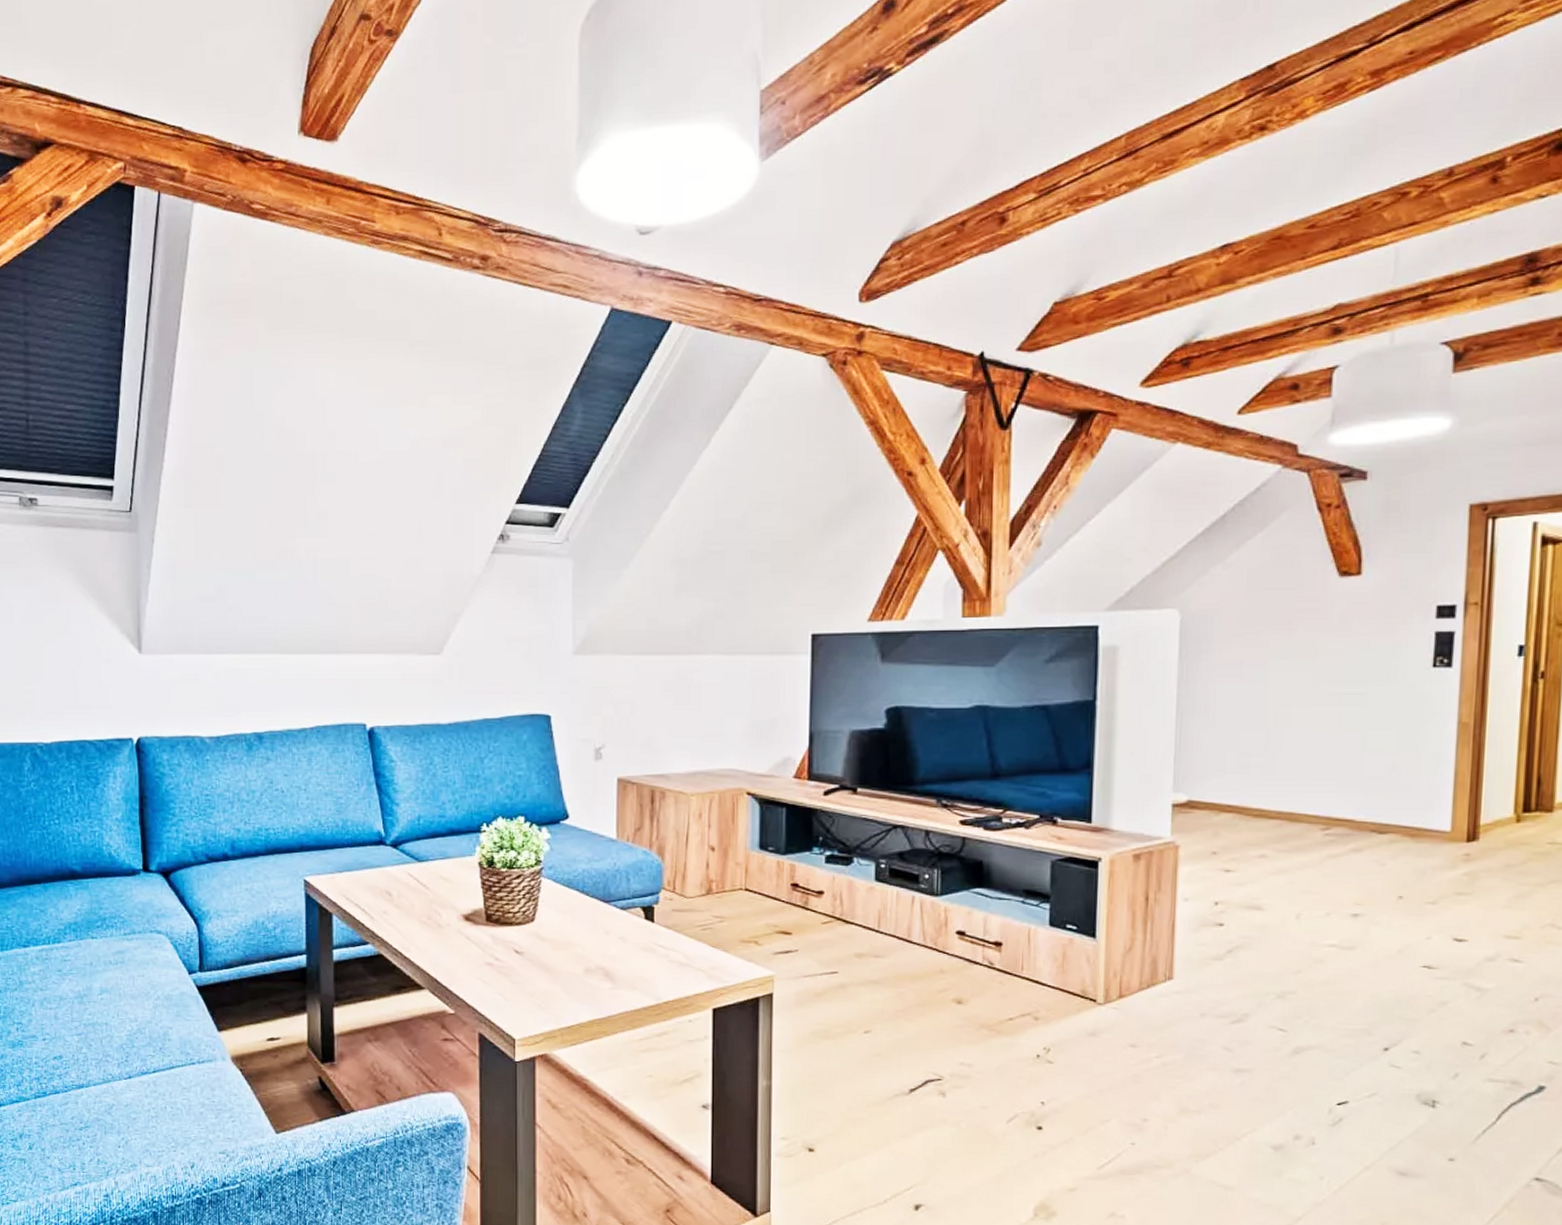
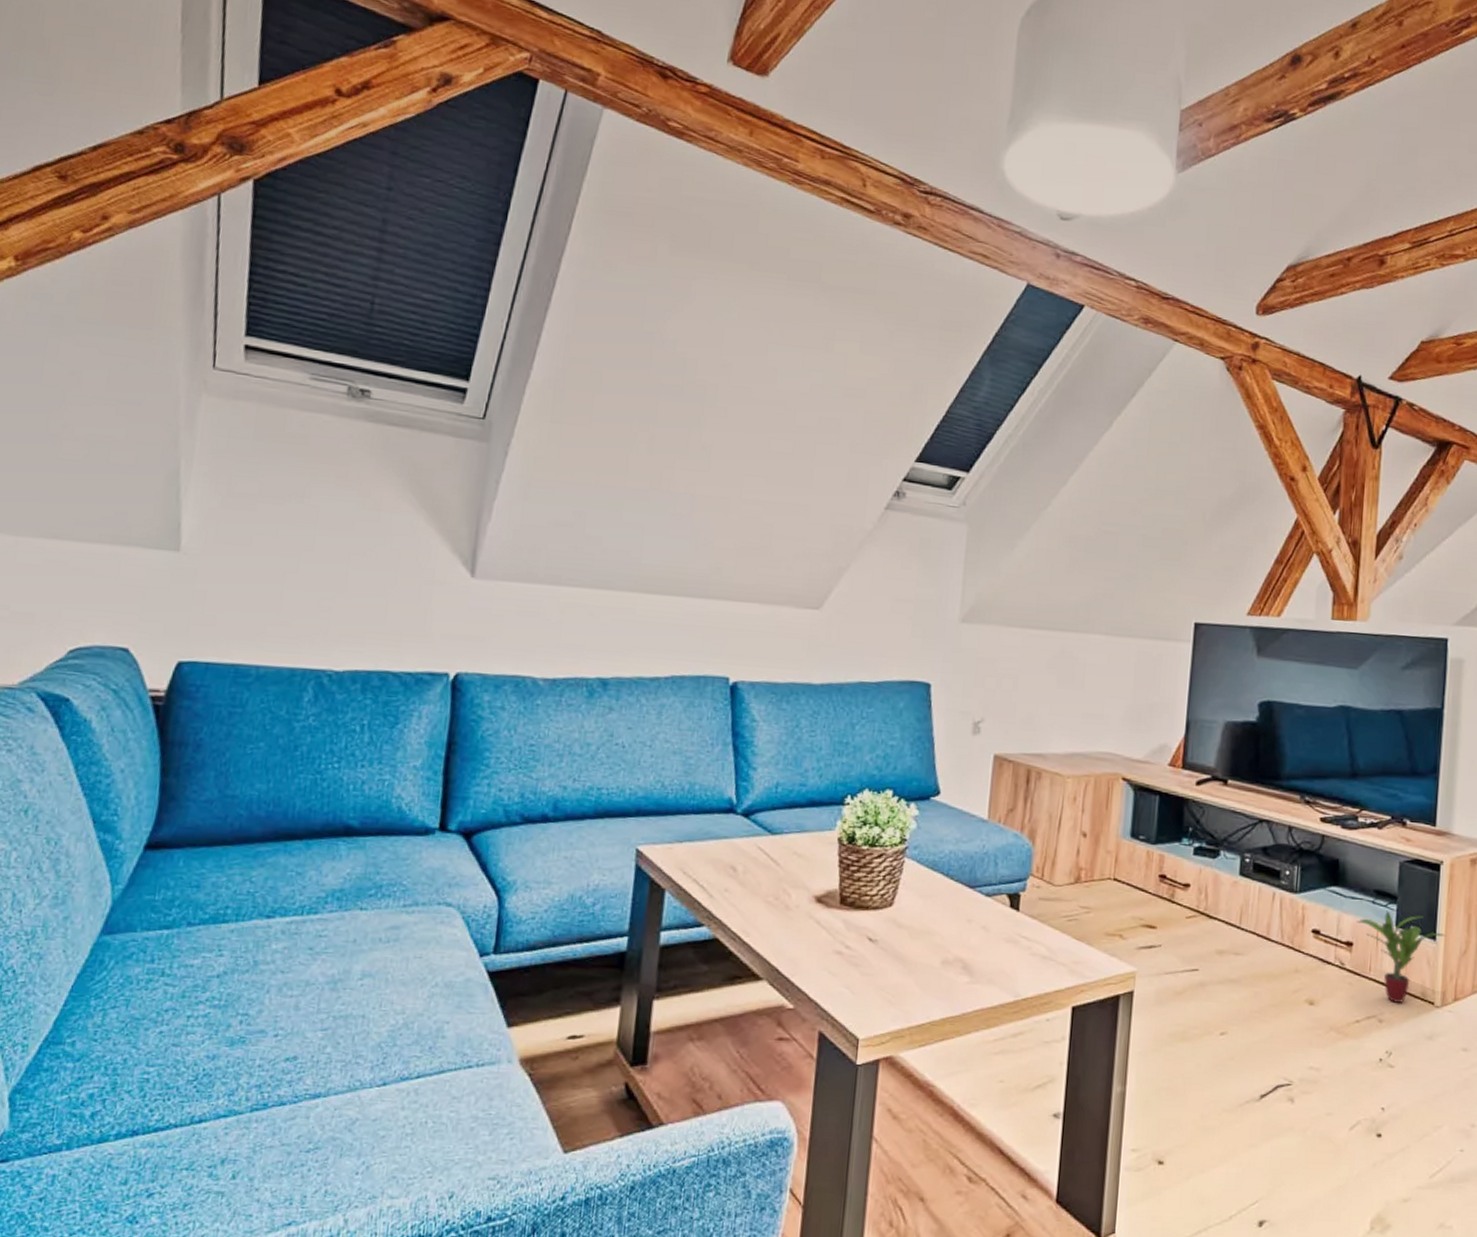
potted plant: none [1005,910,1107,1001] -> present [1357,911,1445,1003]

